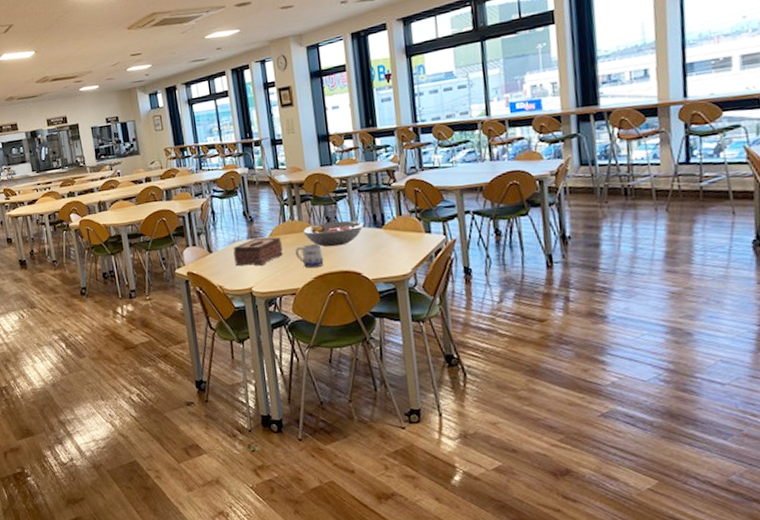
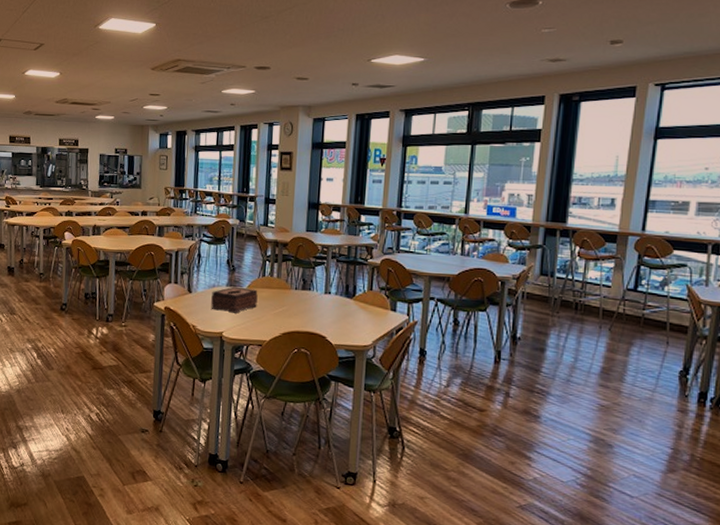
mug: present [296,243,324,268] -> none [269,301,294,324]
fruit bowl: present [303,220,363,247] -> none [279,284,336,308]

